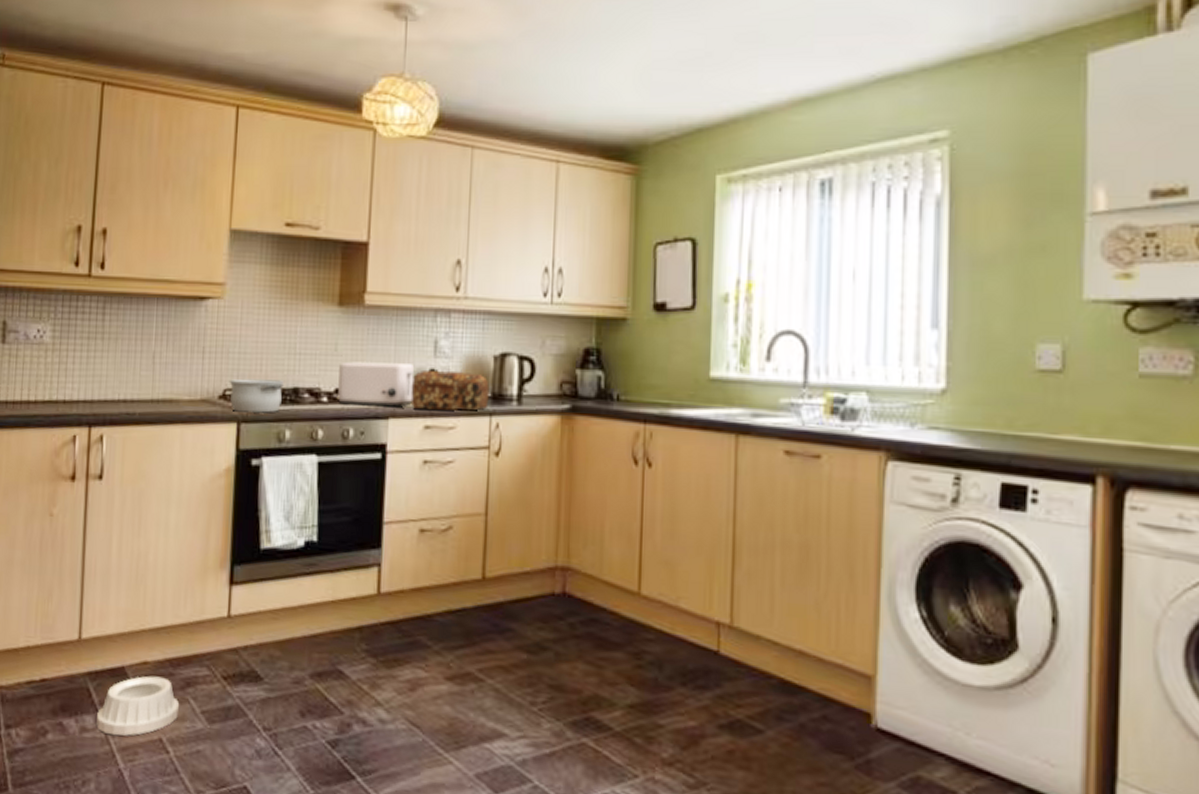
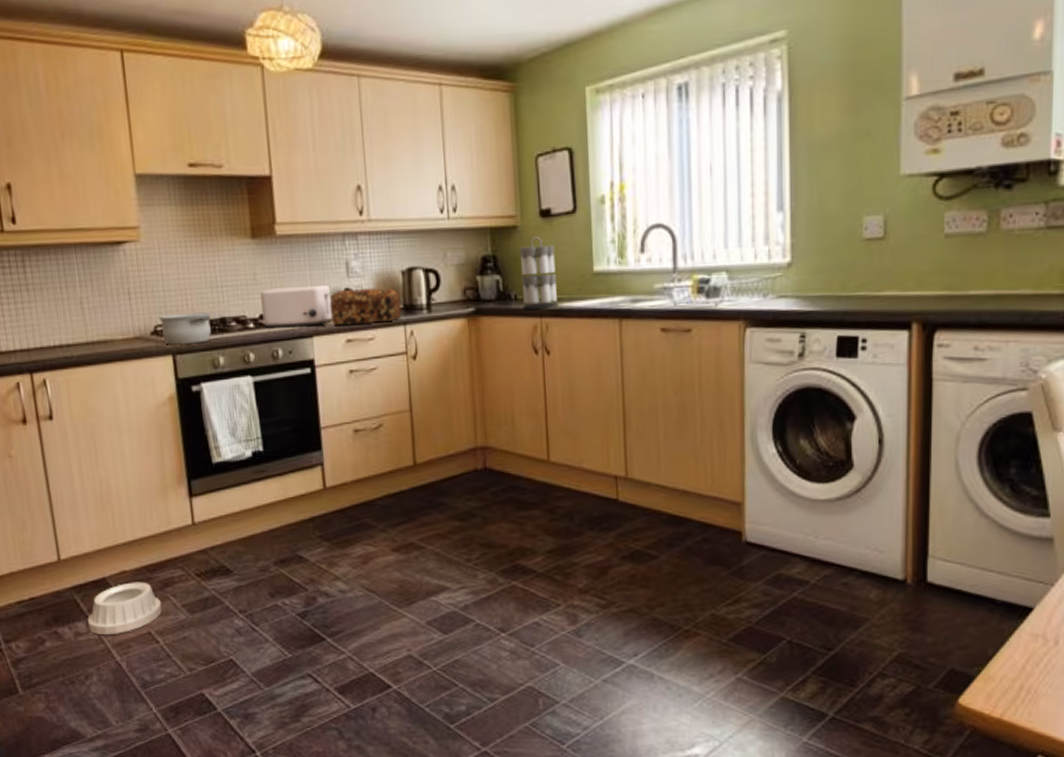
spice rack: none [625,332,667,414] -> present [519,237,559,309]

